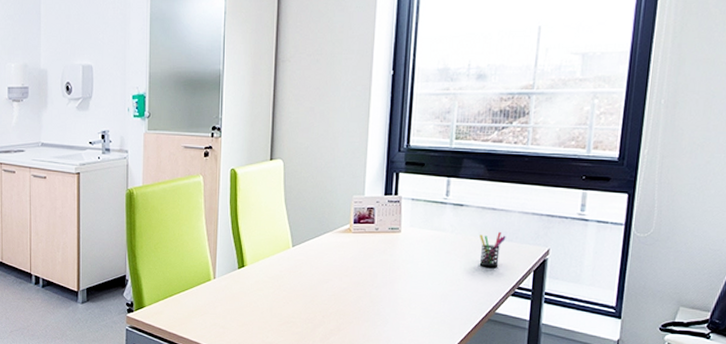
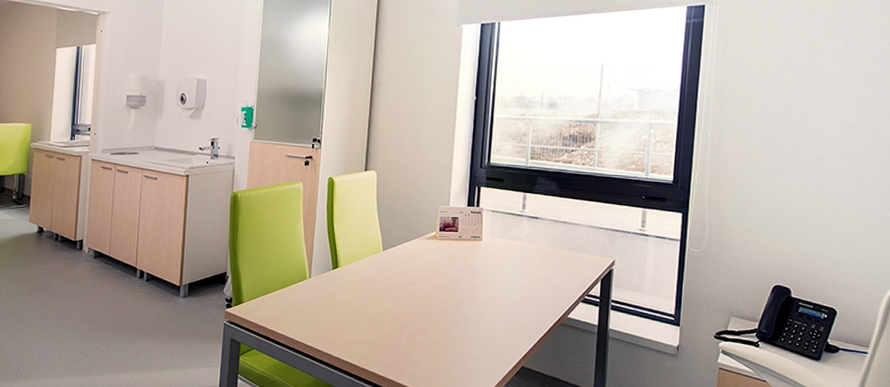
pen holder: present [480,231,506,267] -> none [553,242,576,276]

